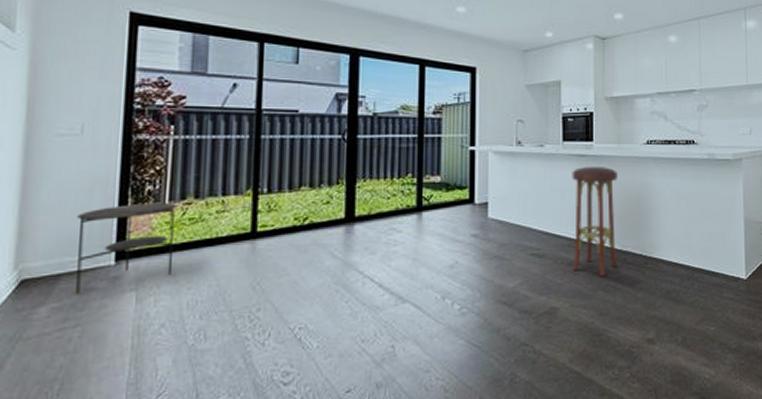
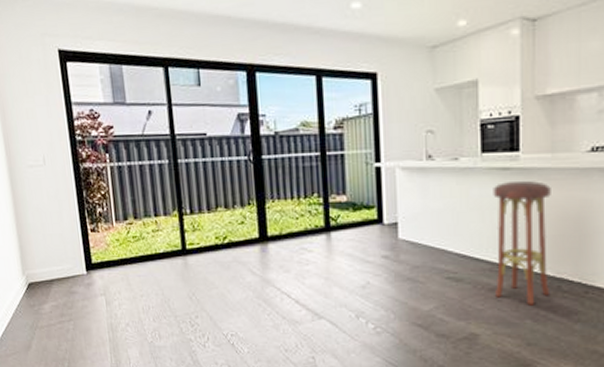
side table: present [76,202,177,295] -> none [54,222,128,296]

